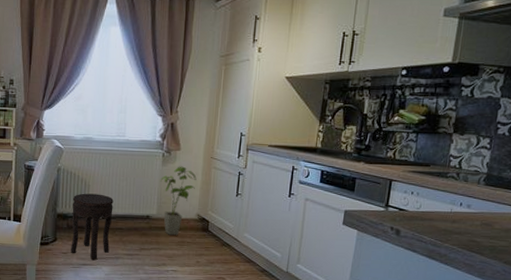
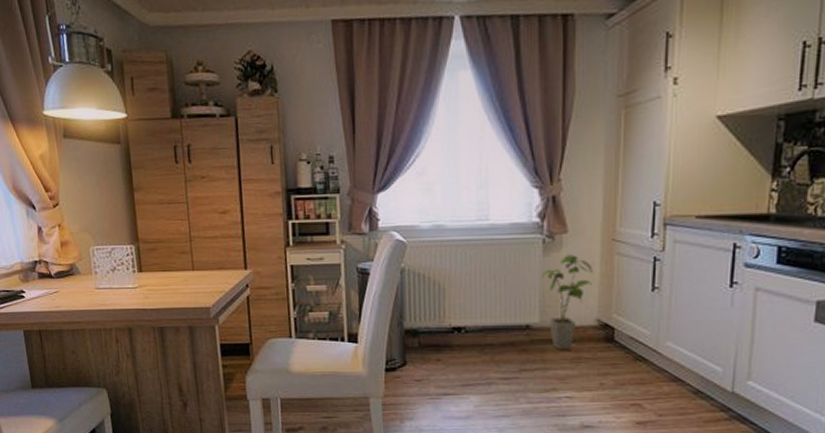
side table: present [71,193,114,261] -> none [423,300,479,389]

